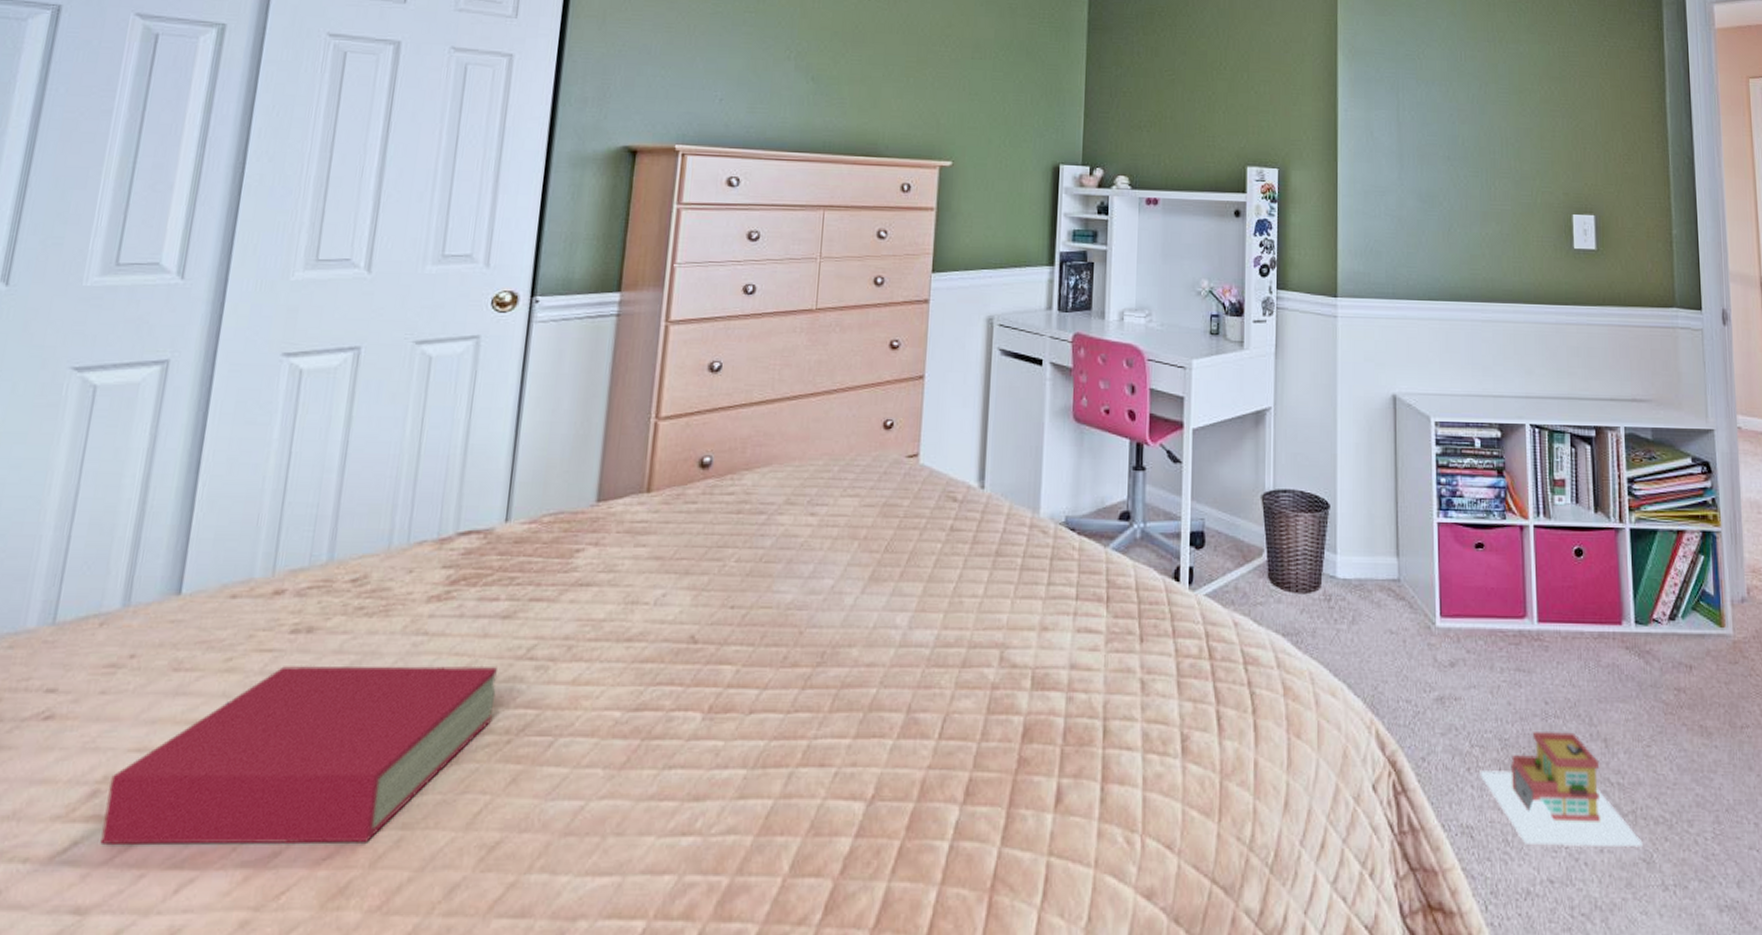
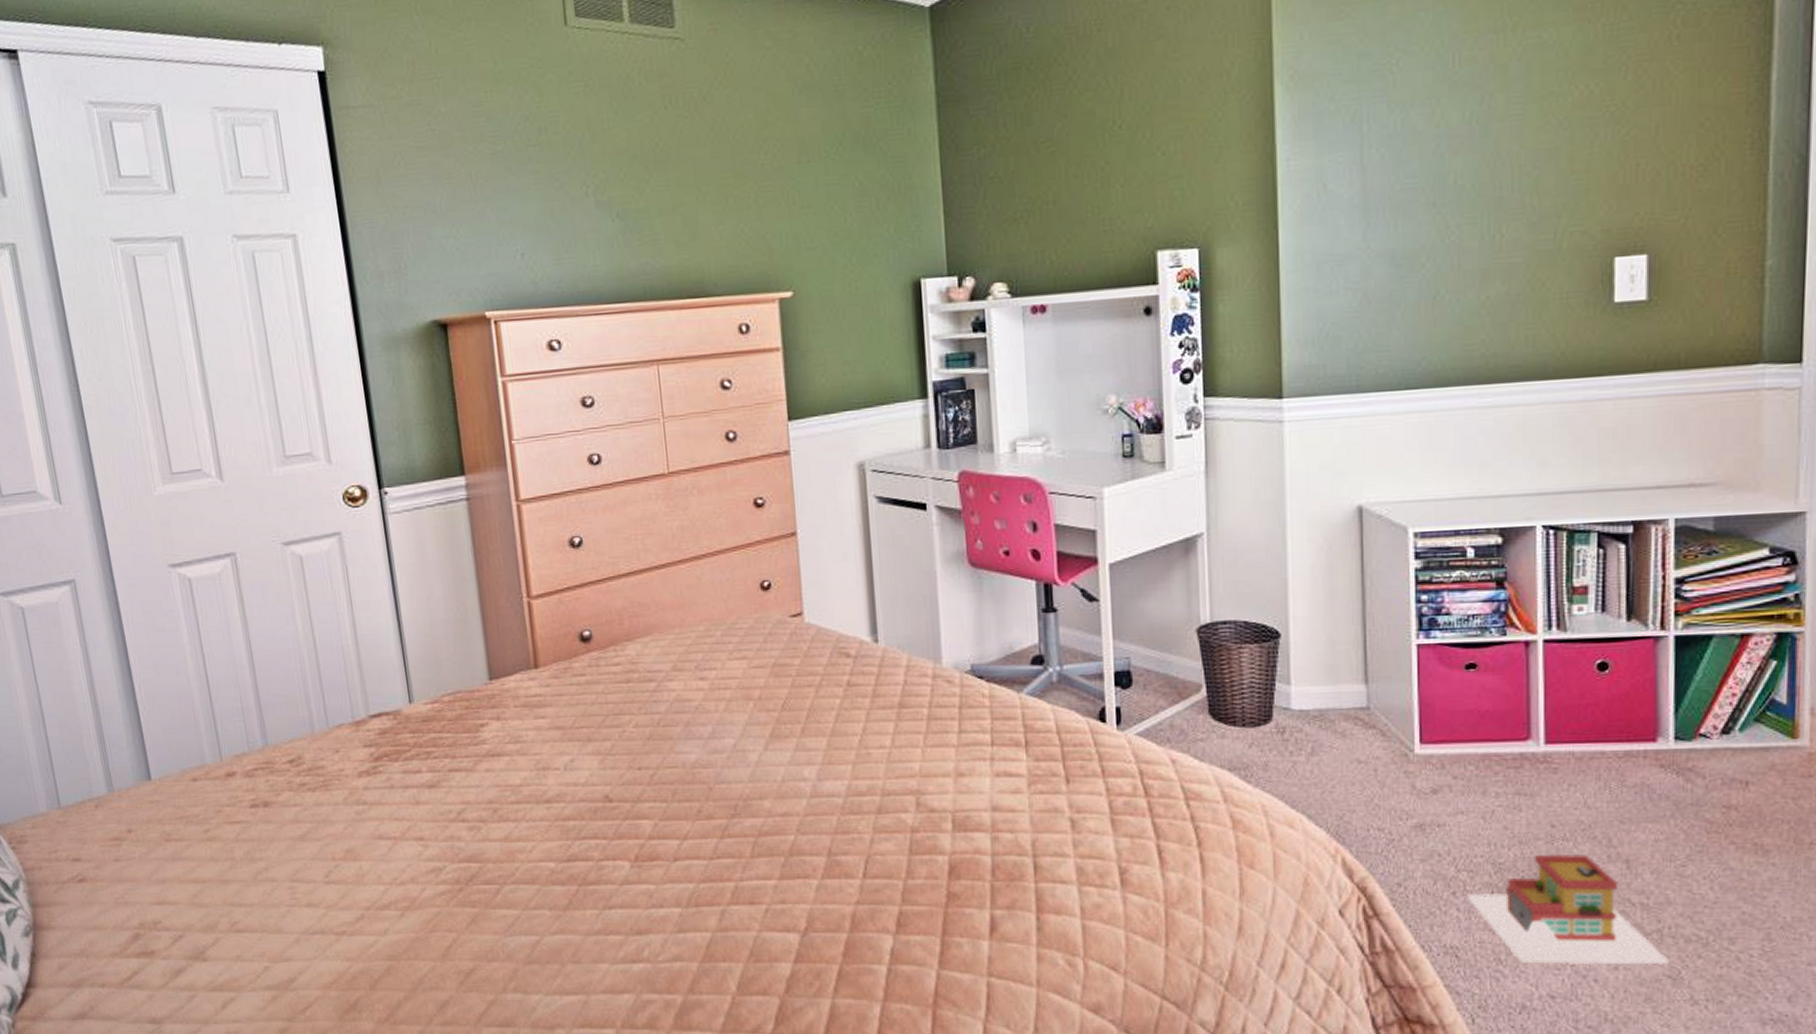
book: present [100,665,497,846] -> none [145,828,442,975]

